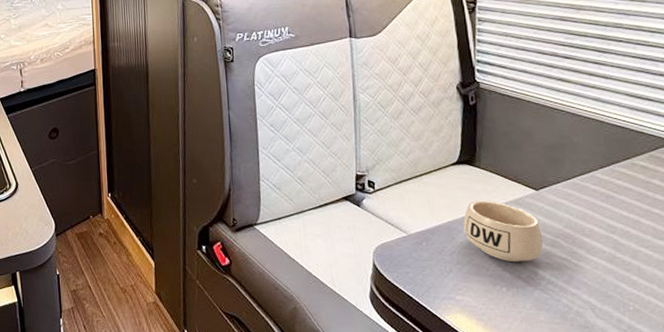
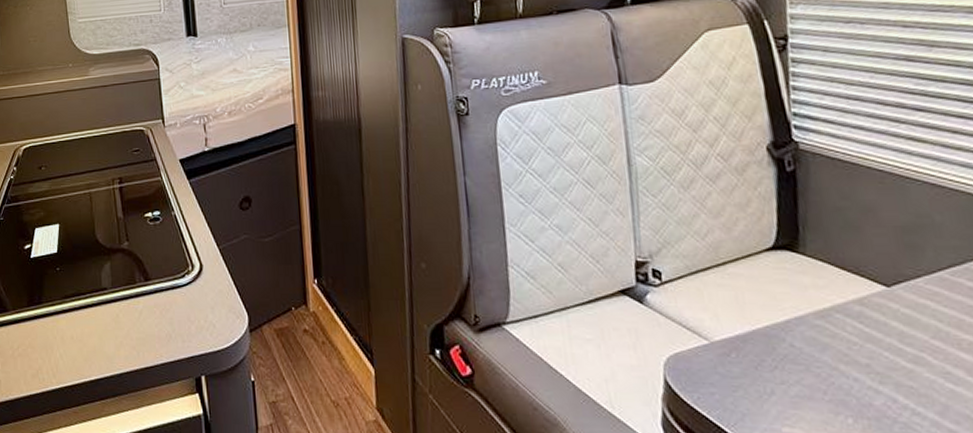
mug: present [463,200,543,263] -> none [786,299,902,385]

